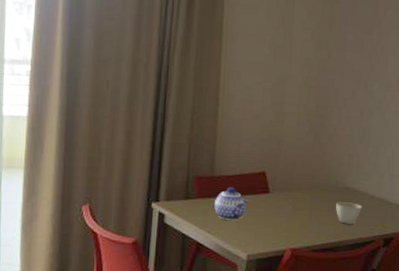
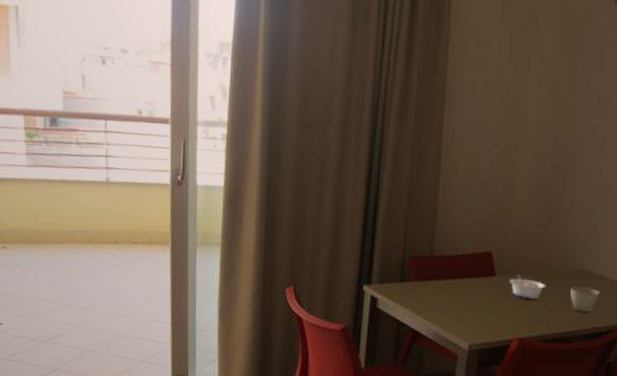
teapot: present [213,187,248,220] -> none [432,269,471,306]
legume: none [281,191,315,213] -> present [509,274,546,299]

